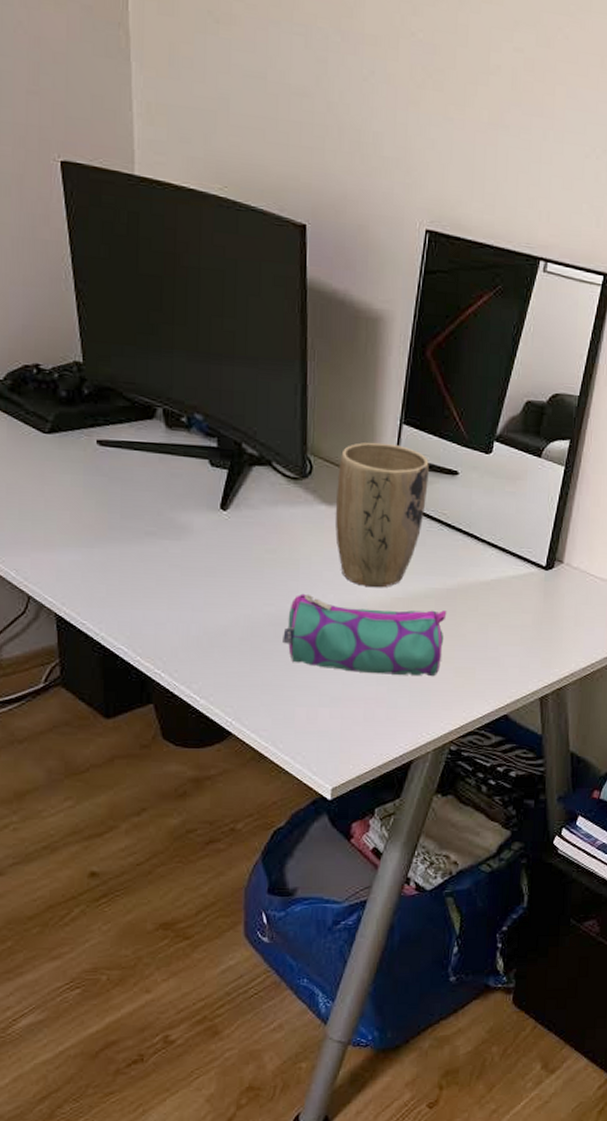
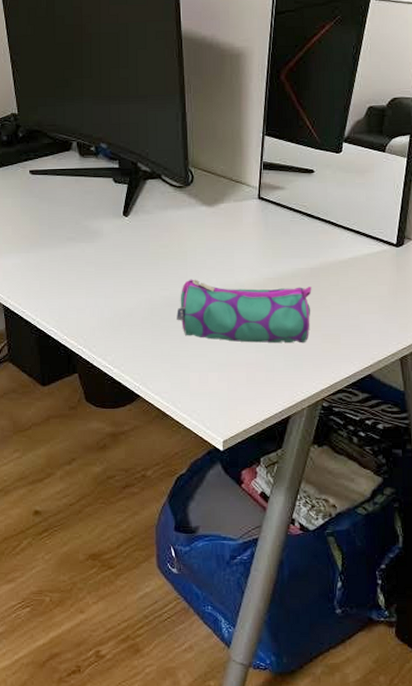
plant pot: present [335,442,429,588] -> none [213,152,289,271]

